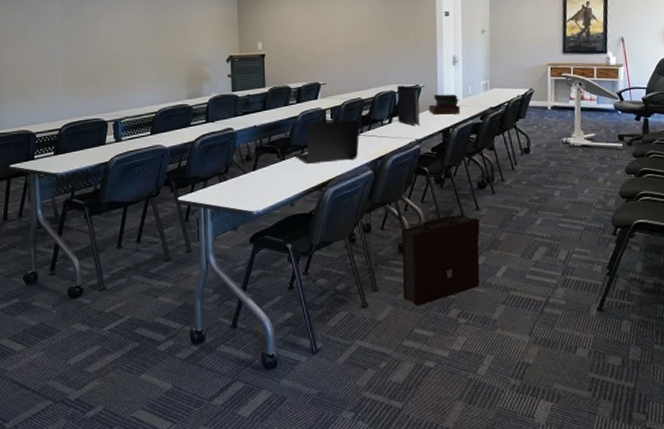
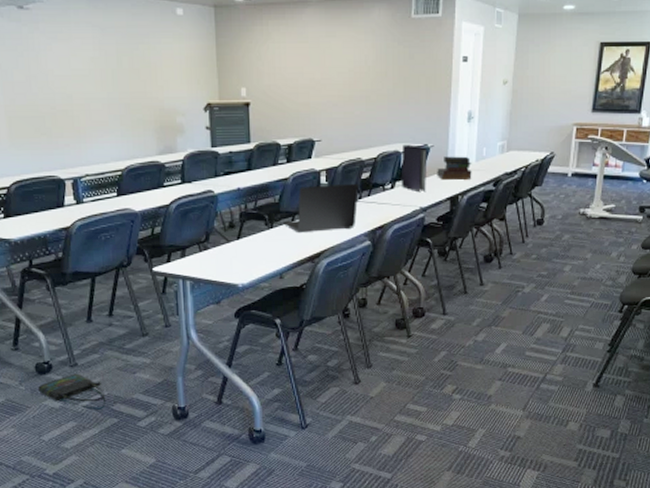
tote bag: none [69,297,130,334] -> present [38,373,107,410]
briefcase: present [401,214,480,306] -> none [397,289,482,382]

